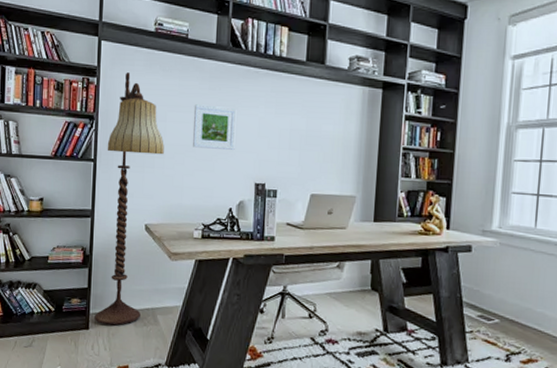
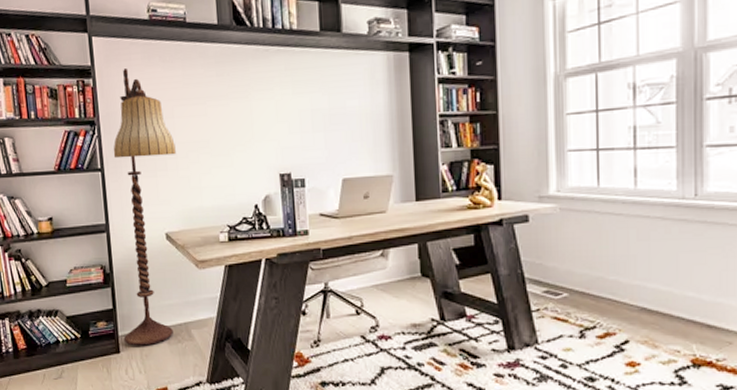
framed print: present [193,104,237,150] -> none [202,93,253,143]

